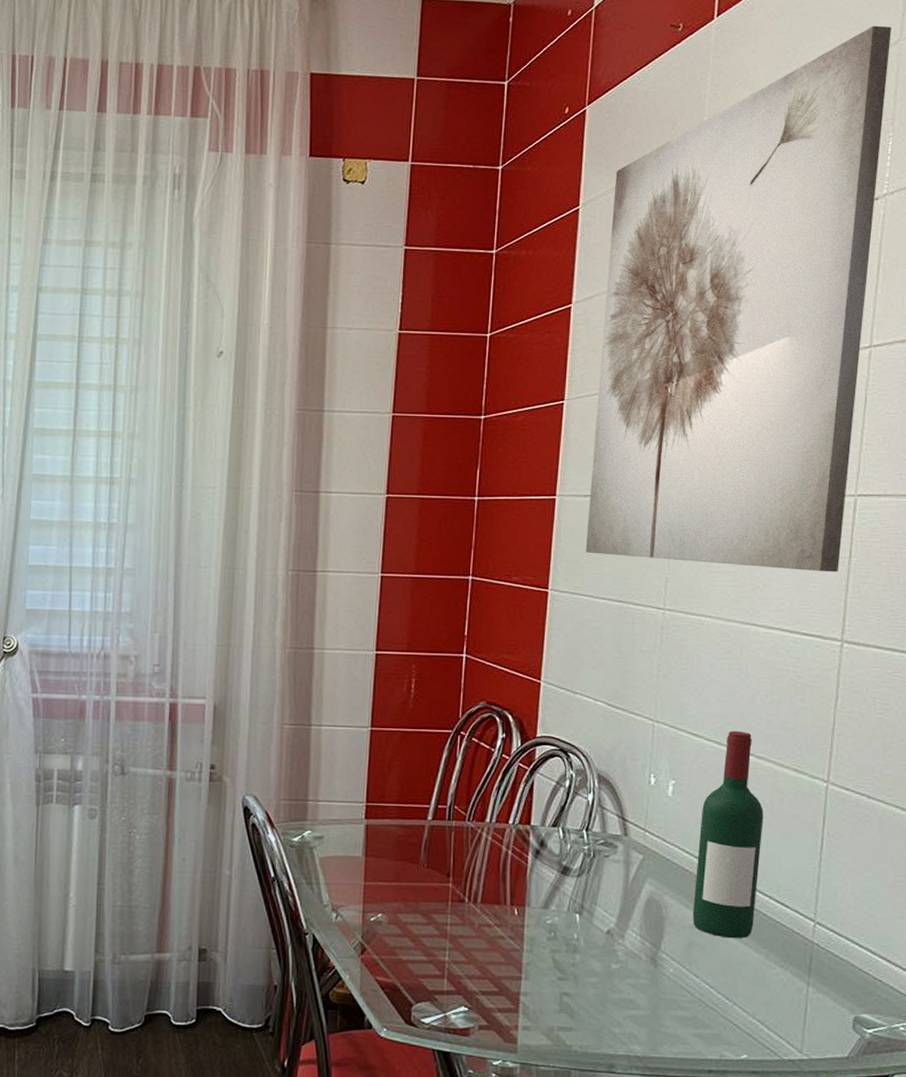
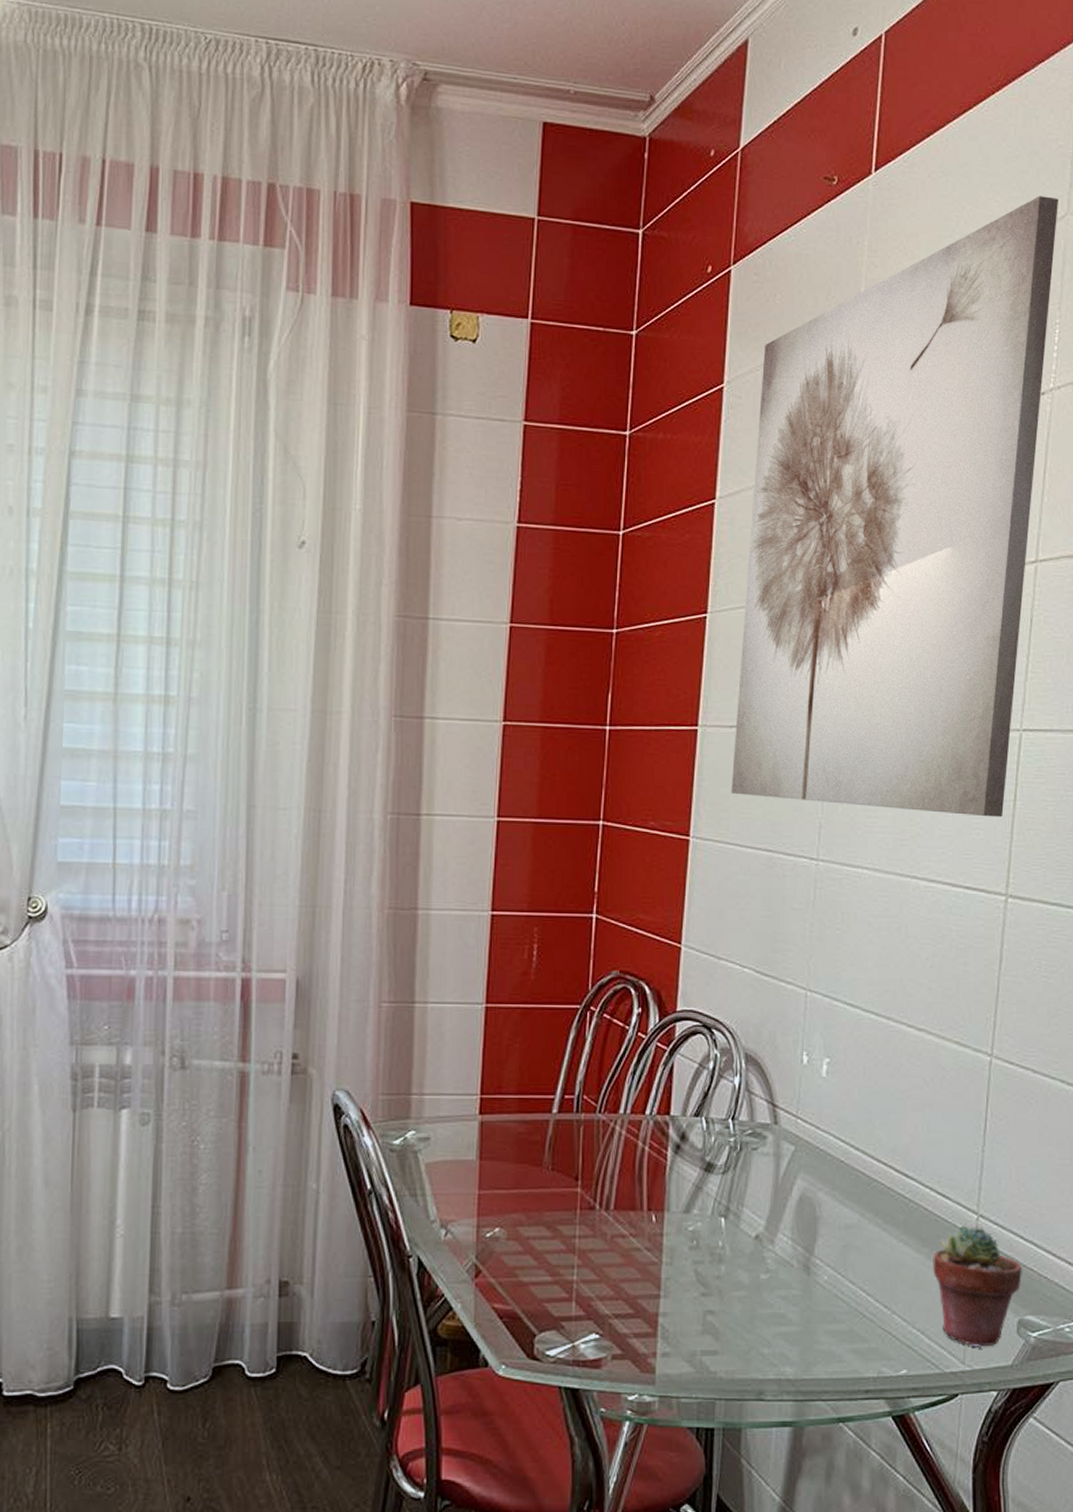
wine bottle: present [692,730,763,939] -> none [848,999,924,1238]
potted succulent: none [772,931,859,1039] -> present [933,1226,1023,1347]

